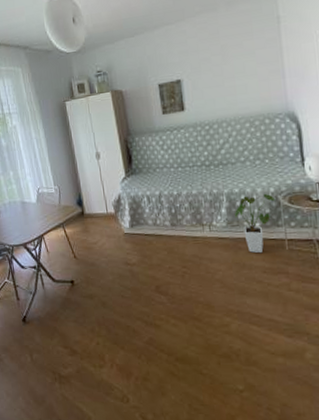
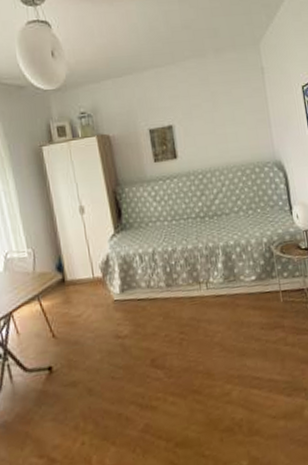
house plant: present [235,193,274,254] -> none [231,244,268,309]

